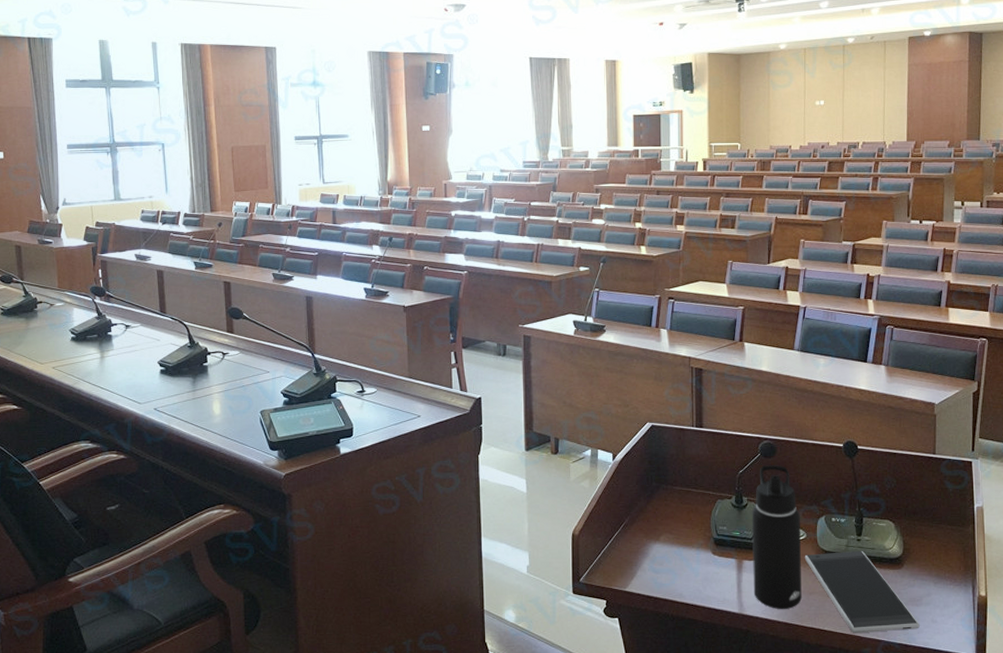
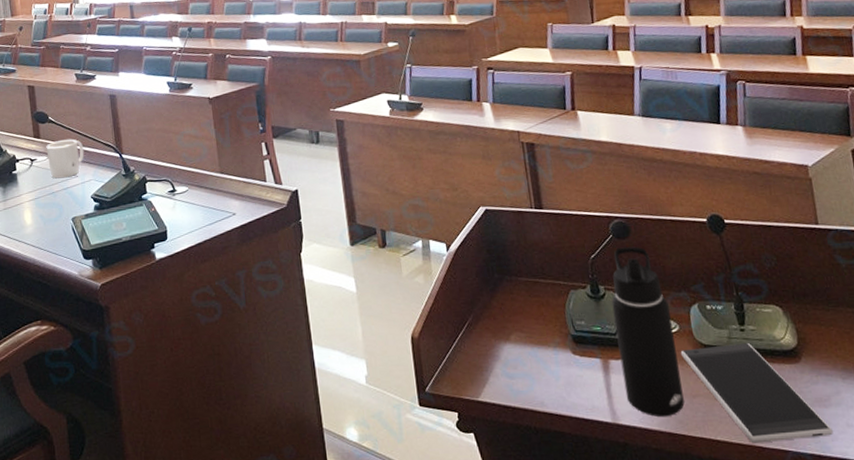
mug: none [239,336,277,373] -> present [46,139,84,179]

